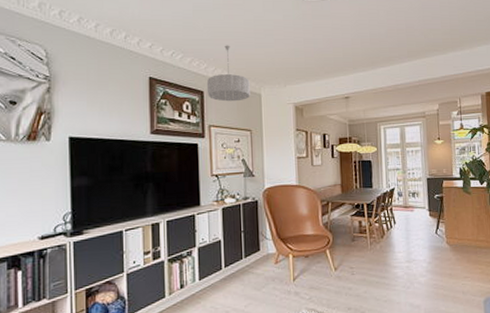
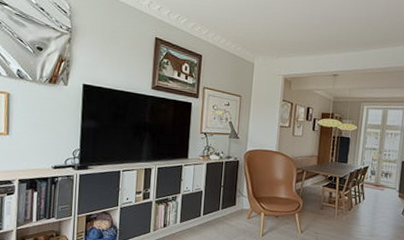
chandelier: present [206,45,250,102] -> none [205,13,245,68]

